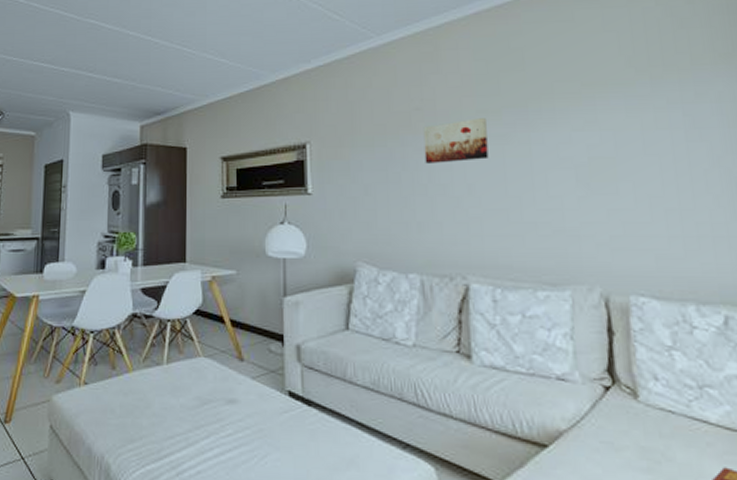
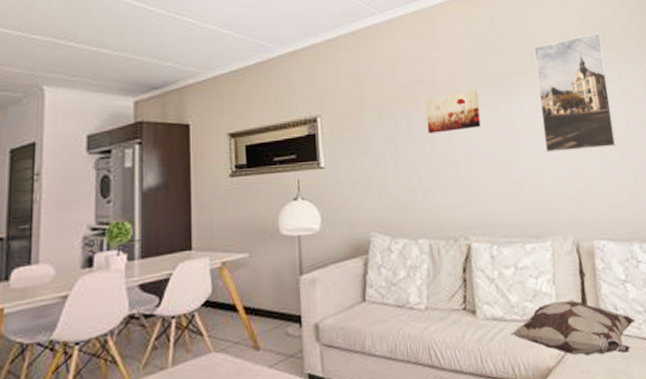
decorative pillow: none [511,358,683,430] -> present [509,299,636,356]
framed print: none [562,49,671,191] -> present [534,32,616,153]

